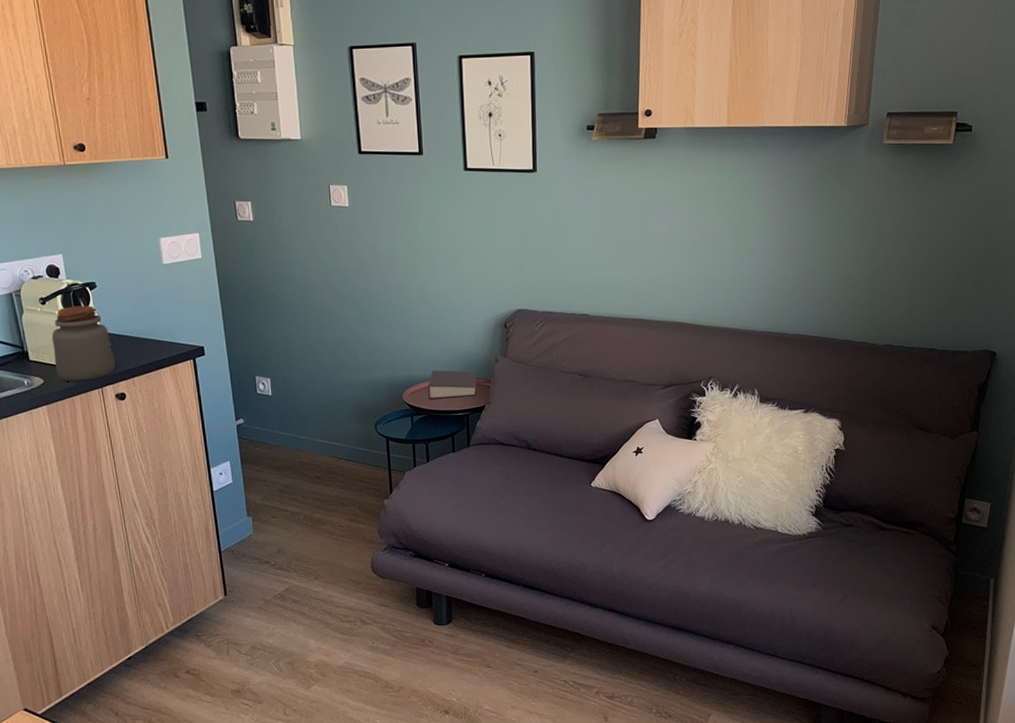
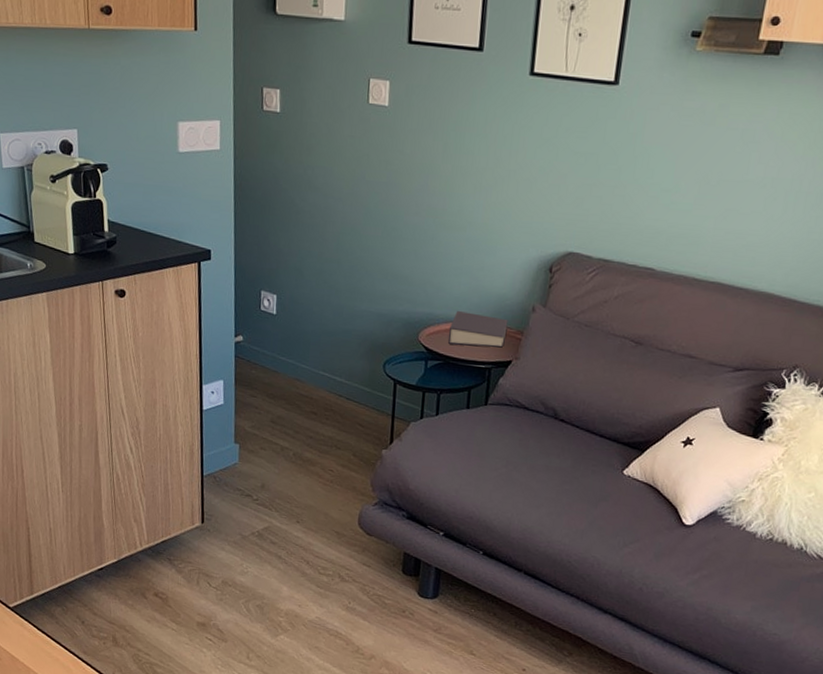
jar: present [51,305,116,383] -> none [58,188,119,273]

